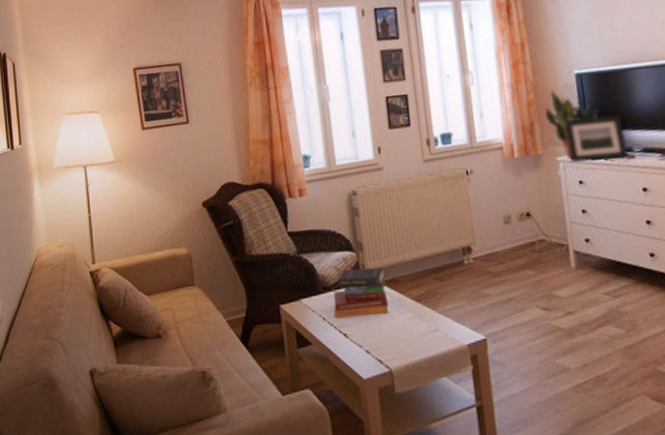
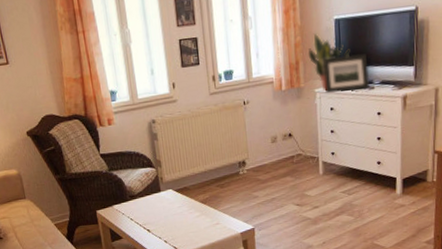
books: present [334,267,389,318] -> none [139,179,182,219]

